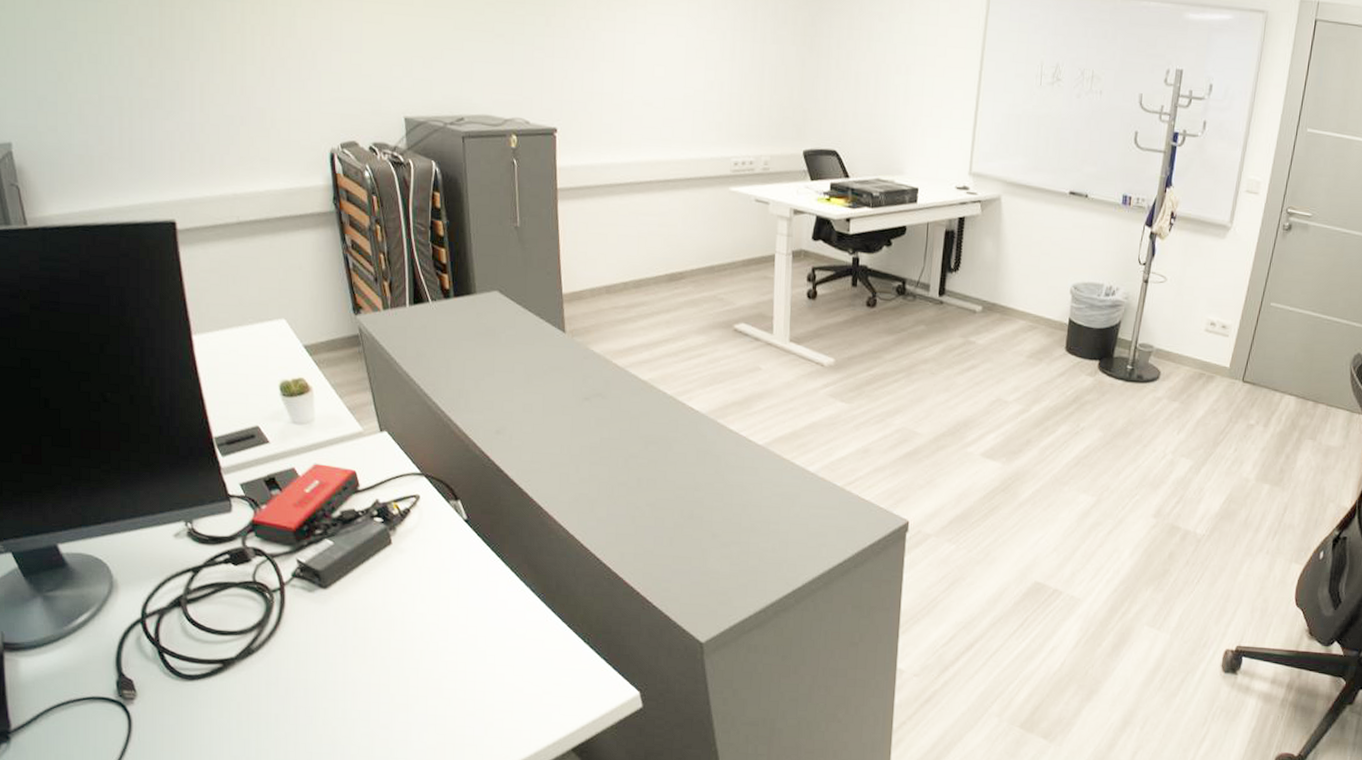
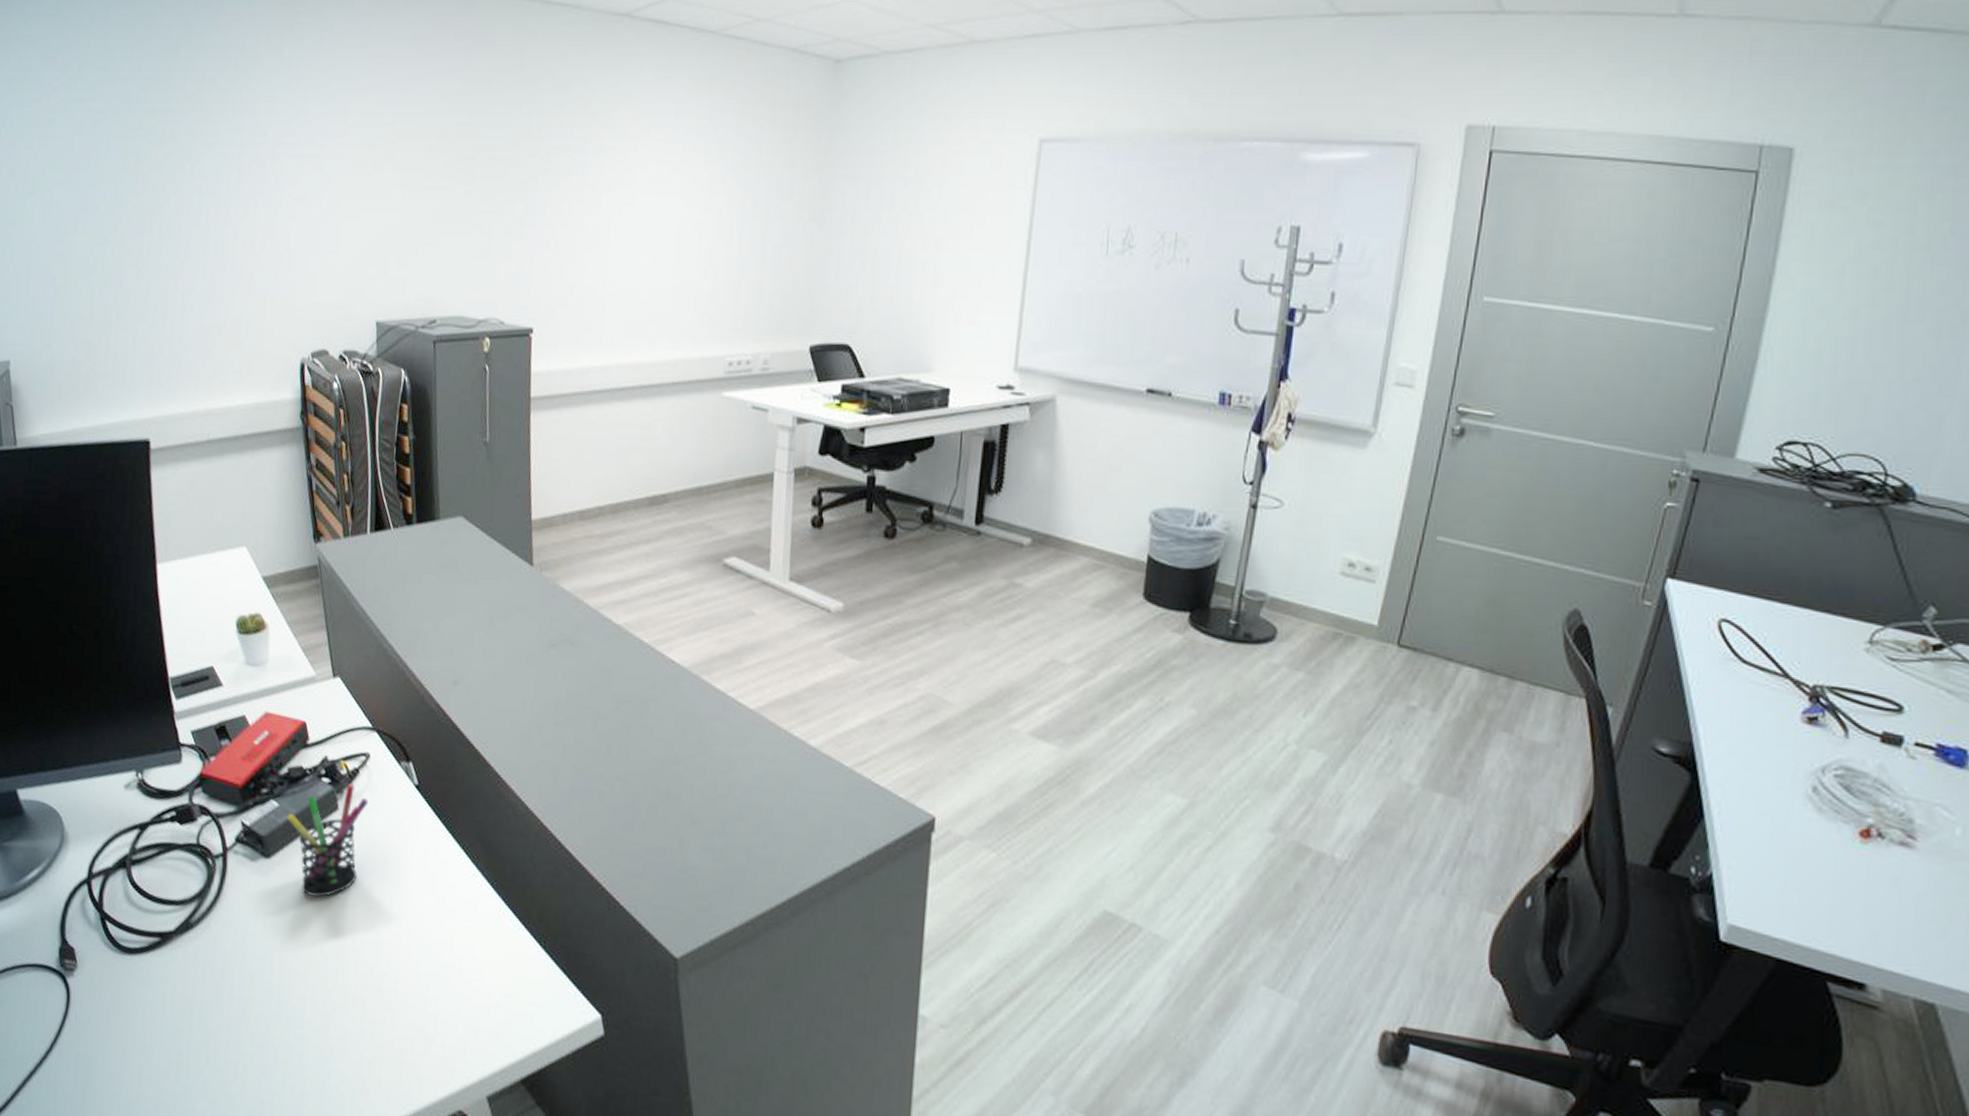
pen holder: none [342,522,421,619] -> present [286,784,369,898]

